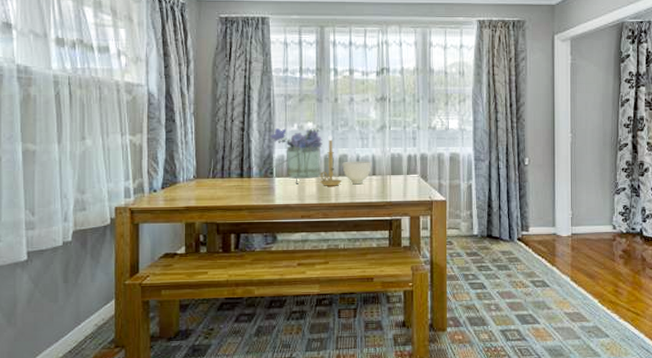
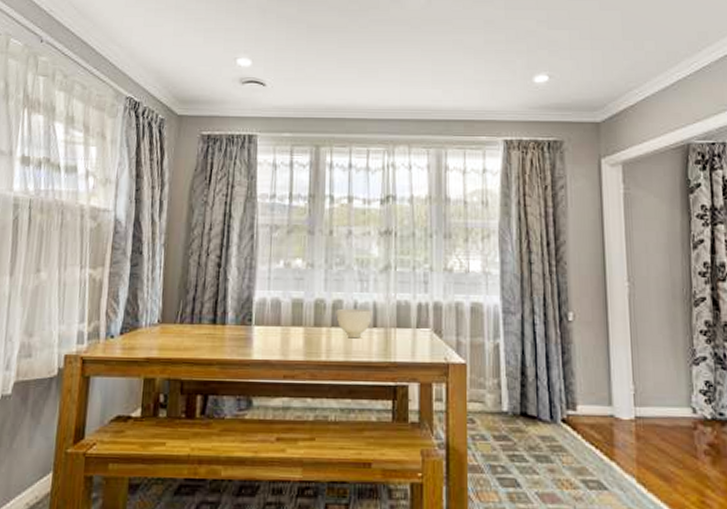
flower bouquet: present [270,128,323,184] -> none [249,265,313,335]
candle holder: present [320,136,342,186] -> none [309,276,335,339]

